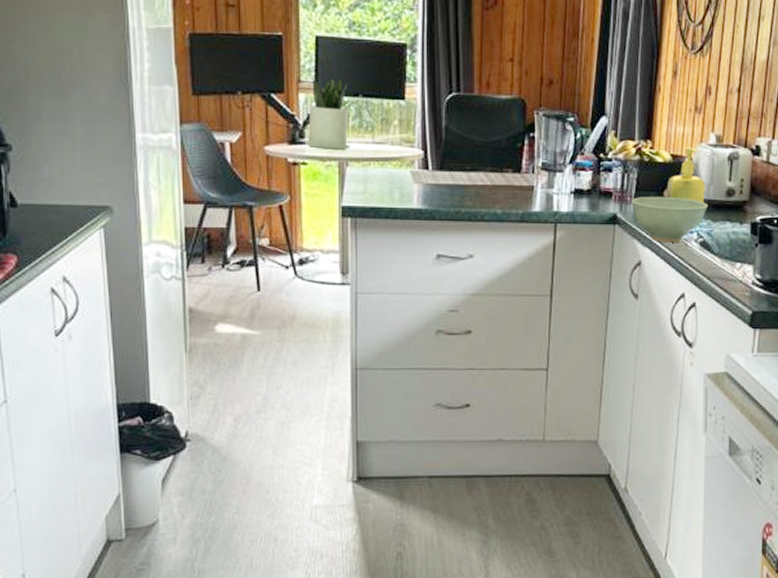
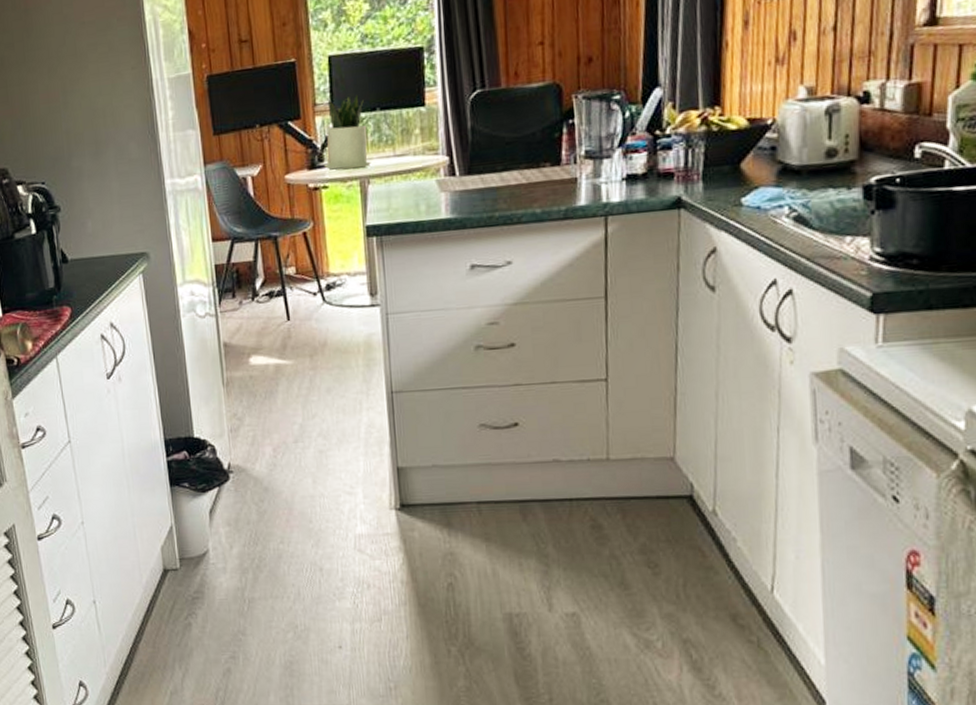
bowl: present [631,196,709,244] -> none [699,167,802,224]
soap dispenser: present [666,146,705,228] -> none [744,106,797,201]

